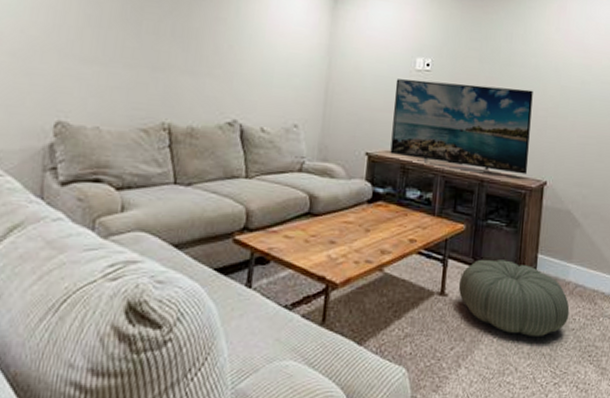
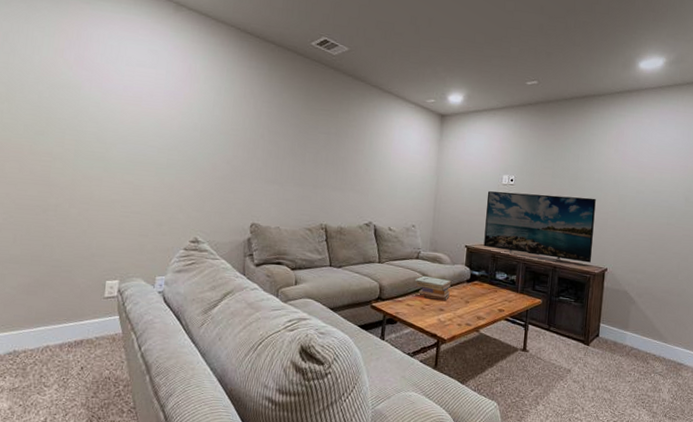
books: none [295,195,346,230] -> present [414,275,451,301]
pouf: present [458,259,570,337] -> none [536,325,626,386]

